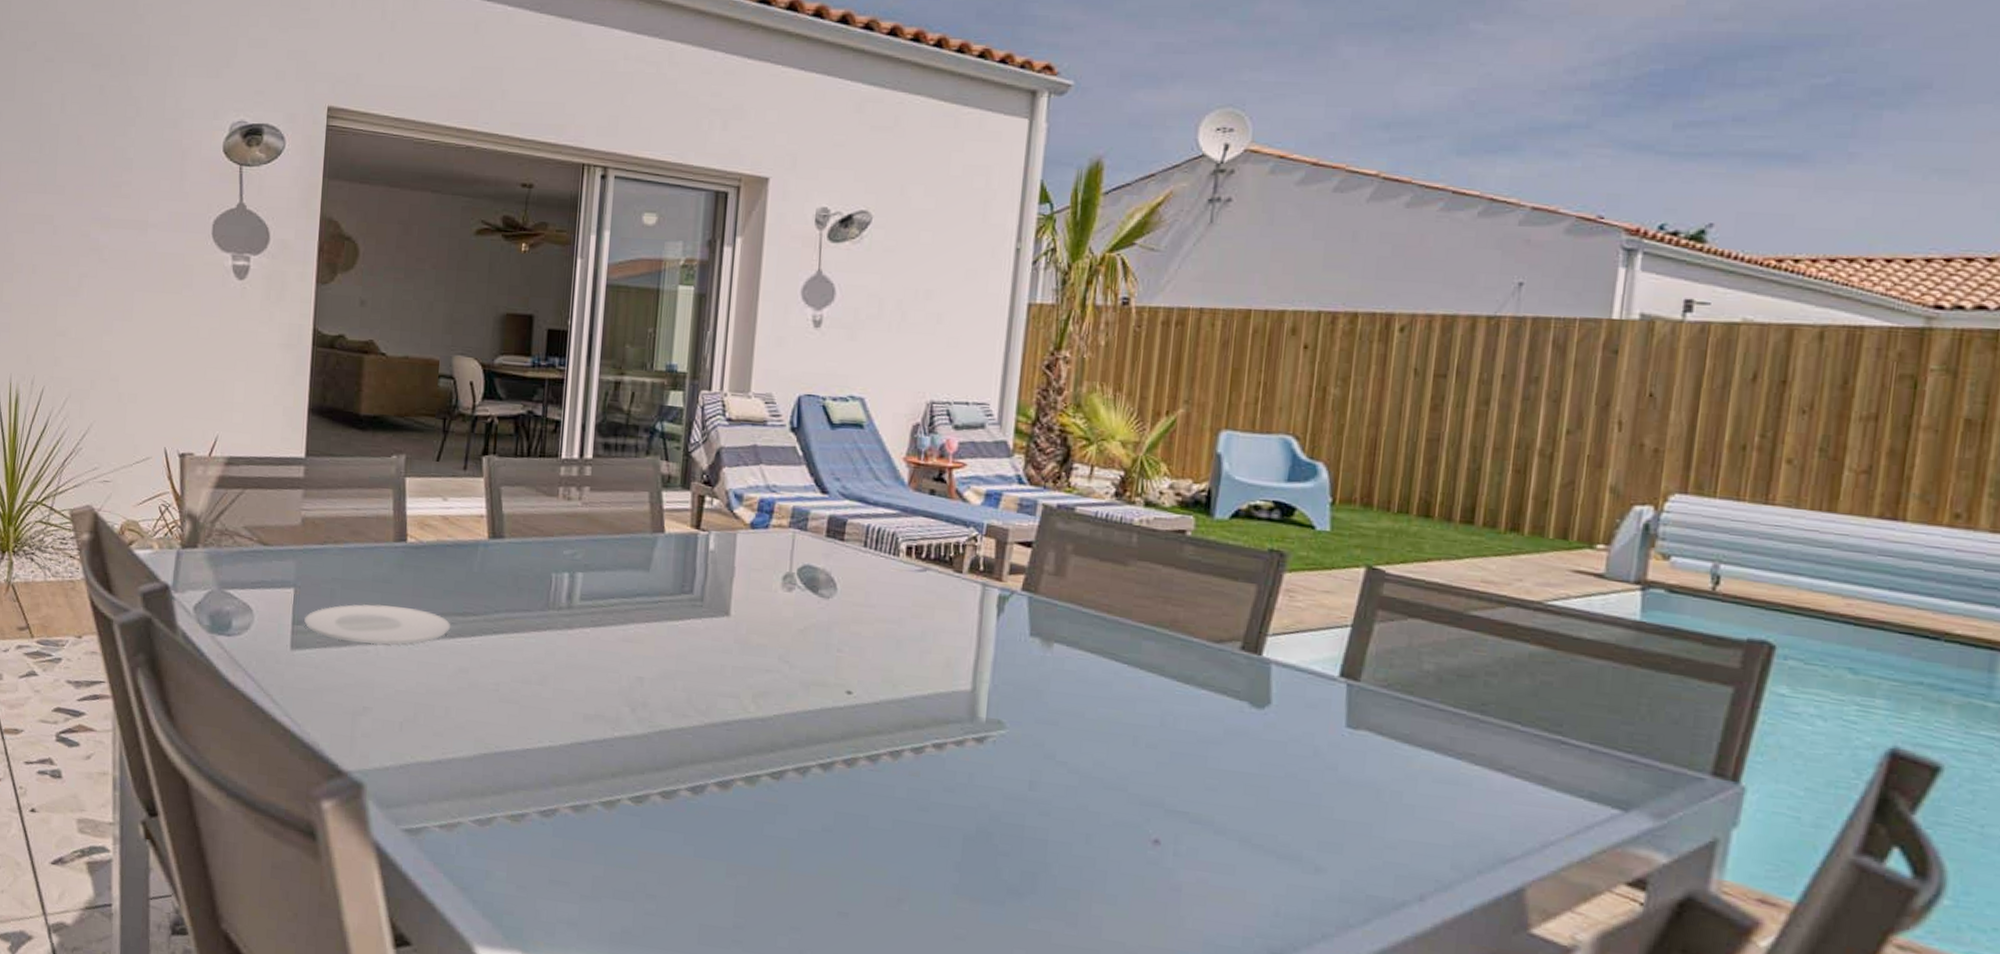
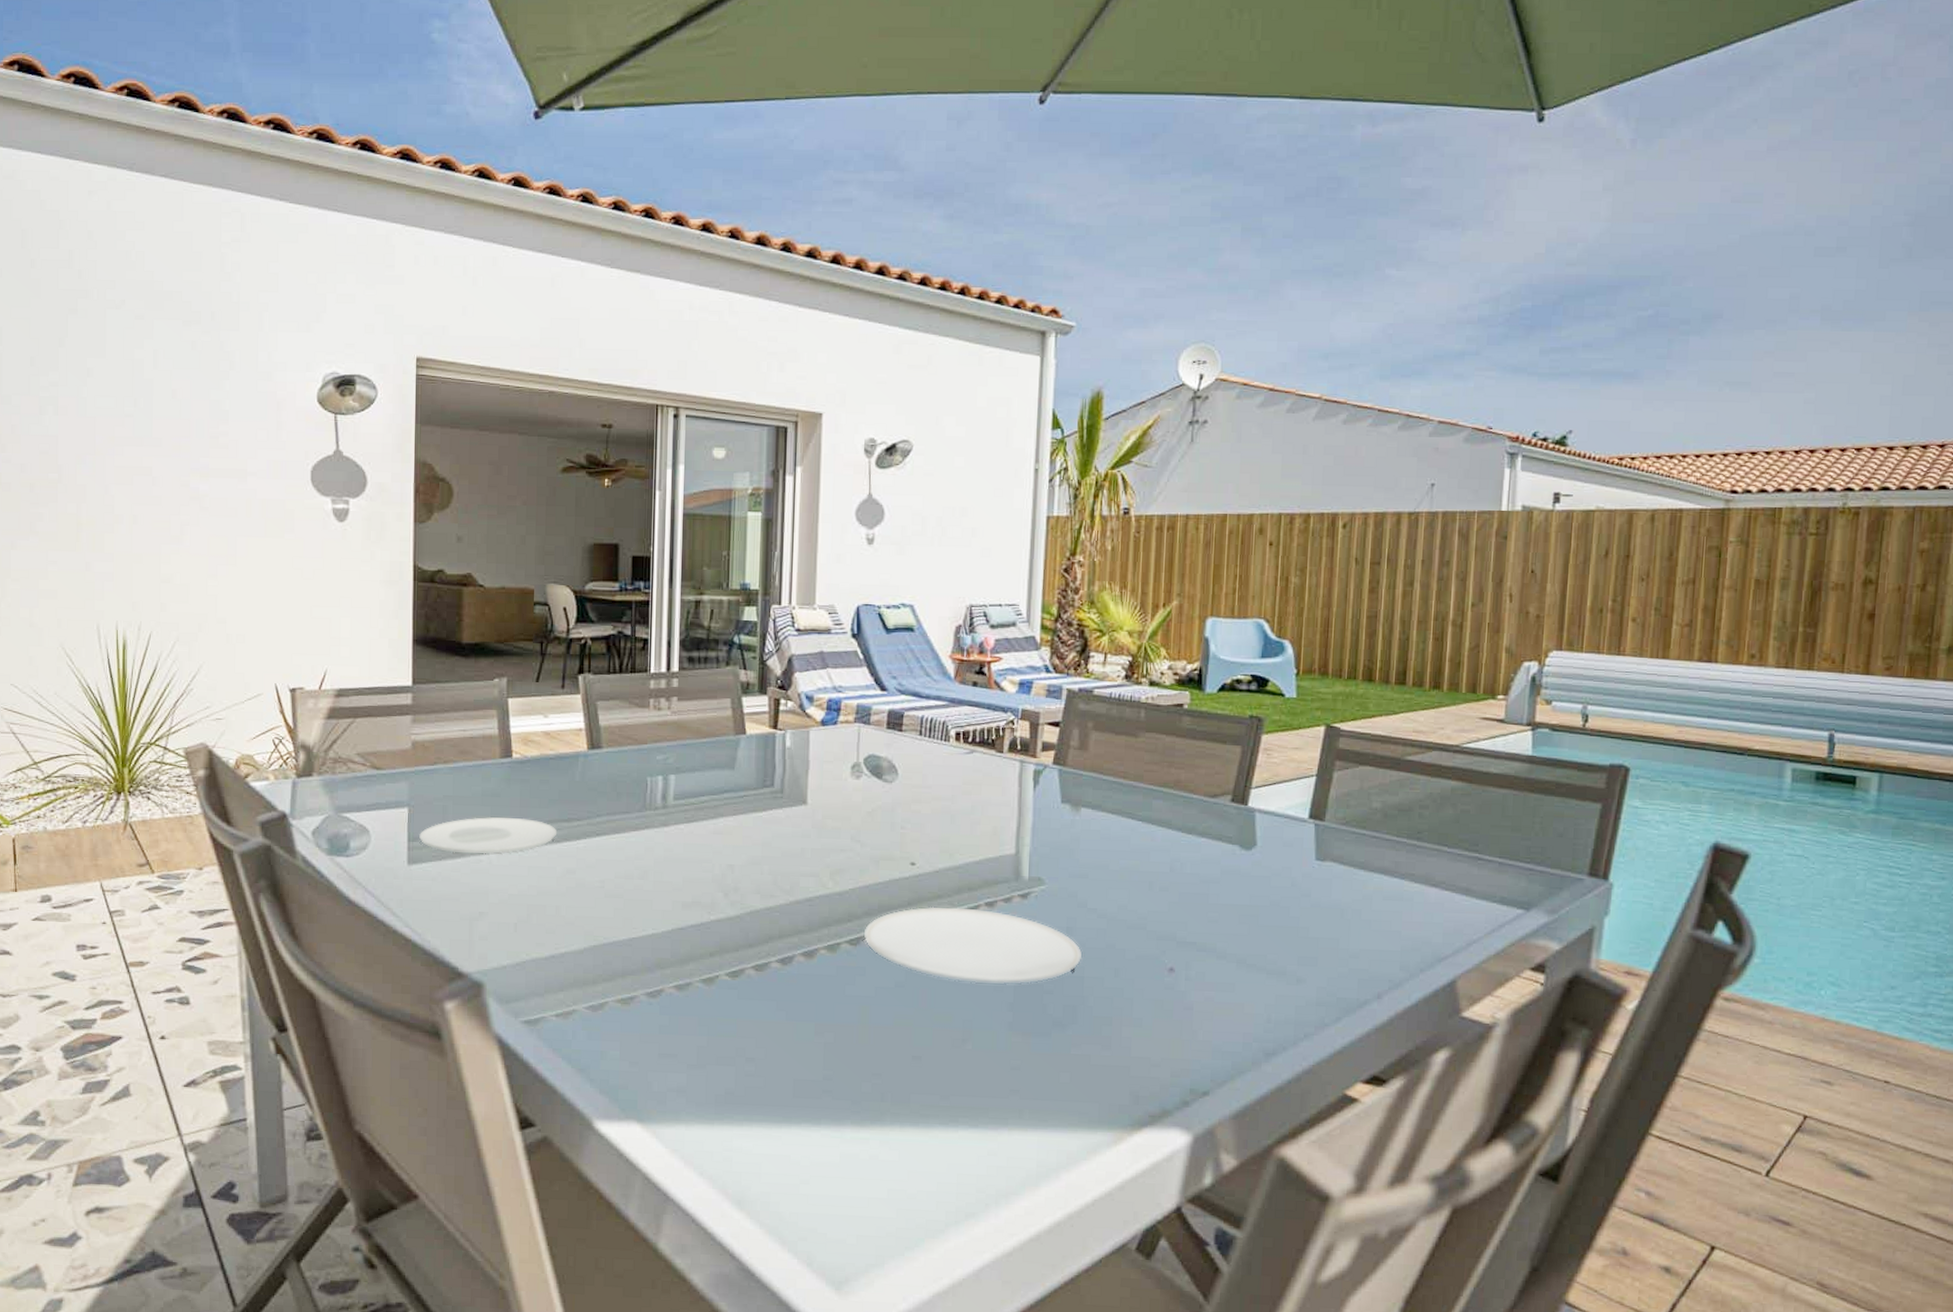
plate: none [787,743,1047,842] -> present [863,906,1083,984]

